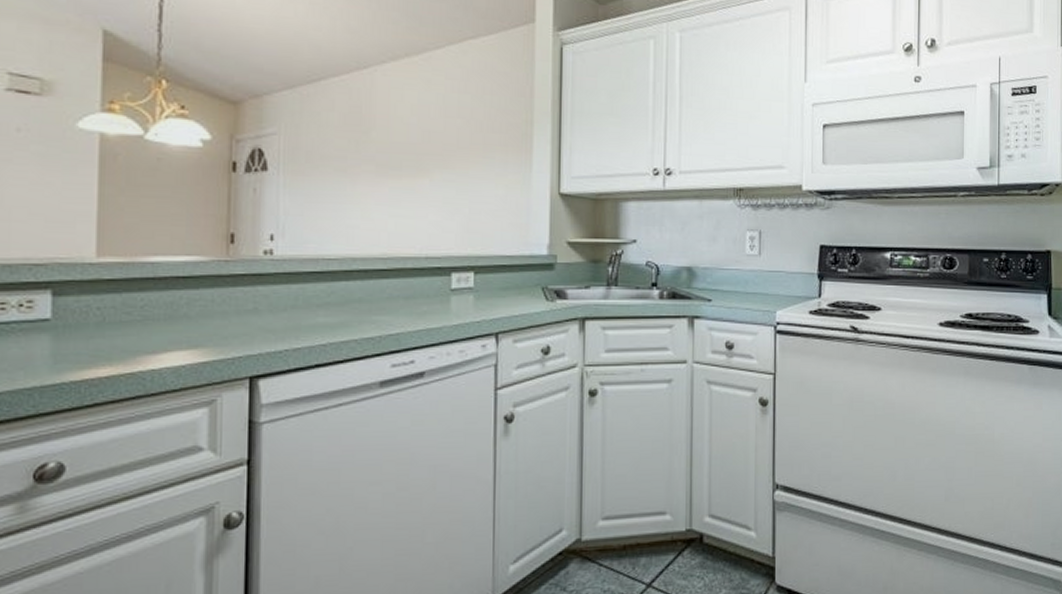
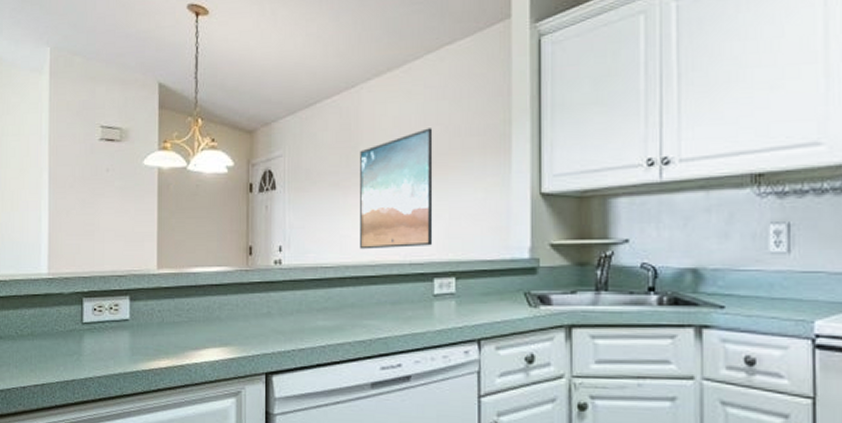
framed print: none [370,120,454,242] -> present [360,128,433,250]

